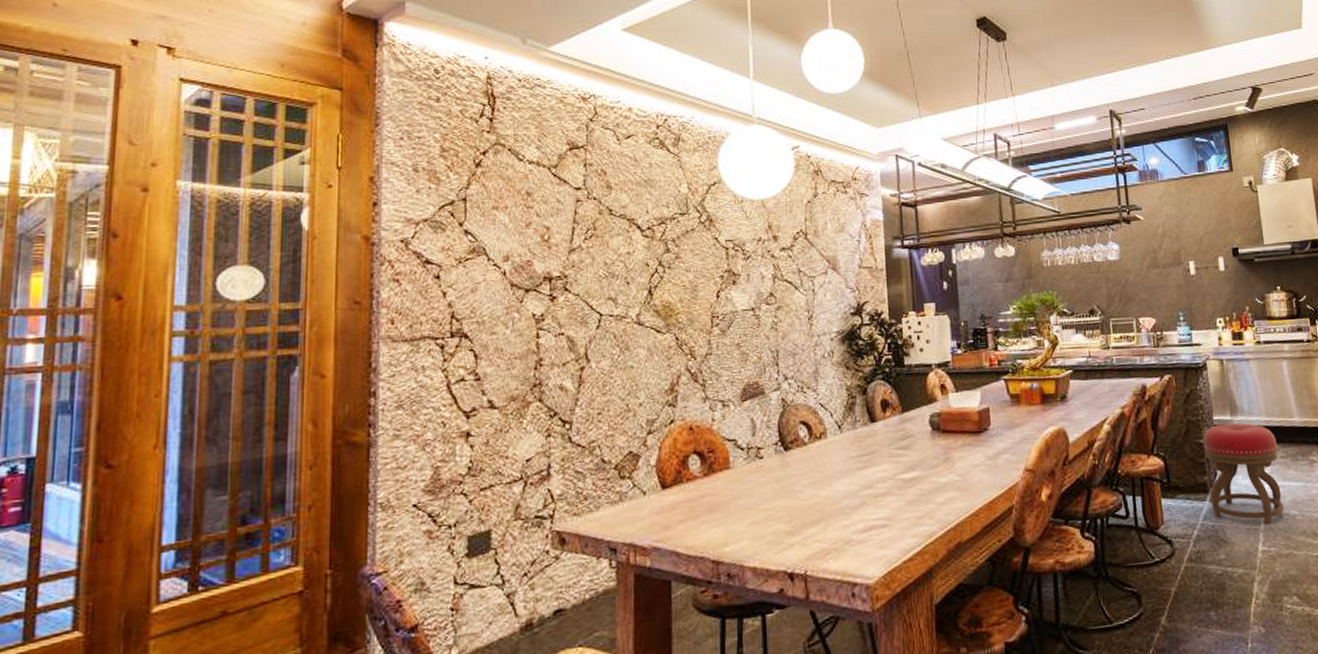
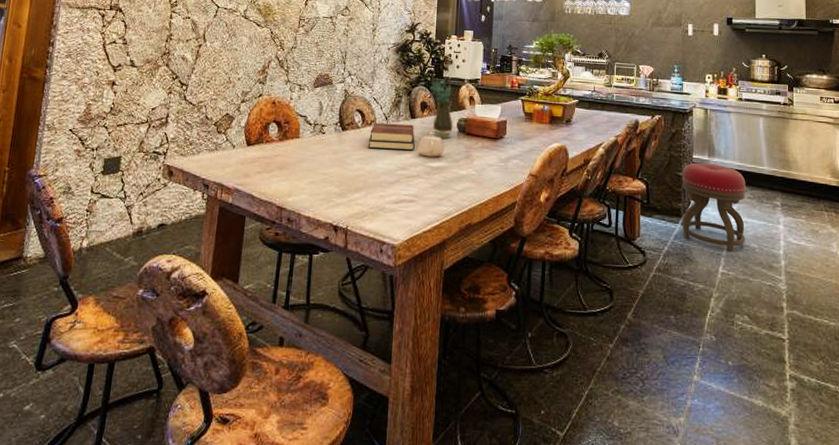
books: none [819,430,880,468] -> present [367,122,415,151]
teapot: none [882,435,918,468] -> present [417,132,445,157]
vase: none [890,367,925,443] -> present [430,77,453,140]

